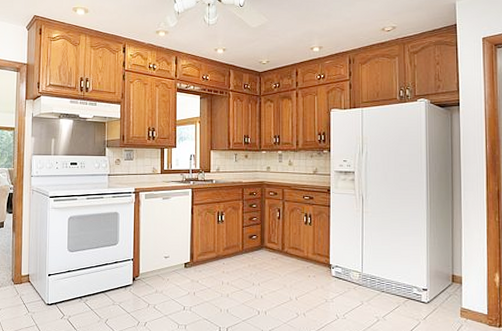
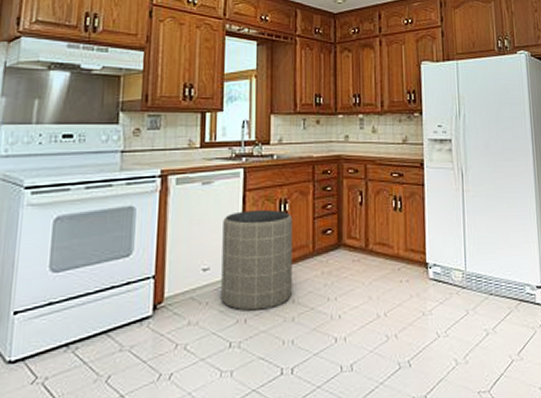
trash can: none [177,219,227,287] -> present [221,210,292,311]

